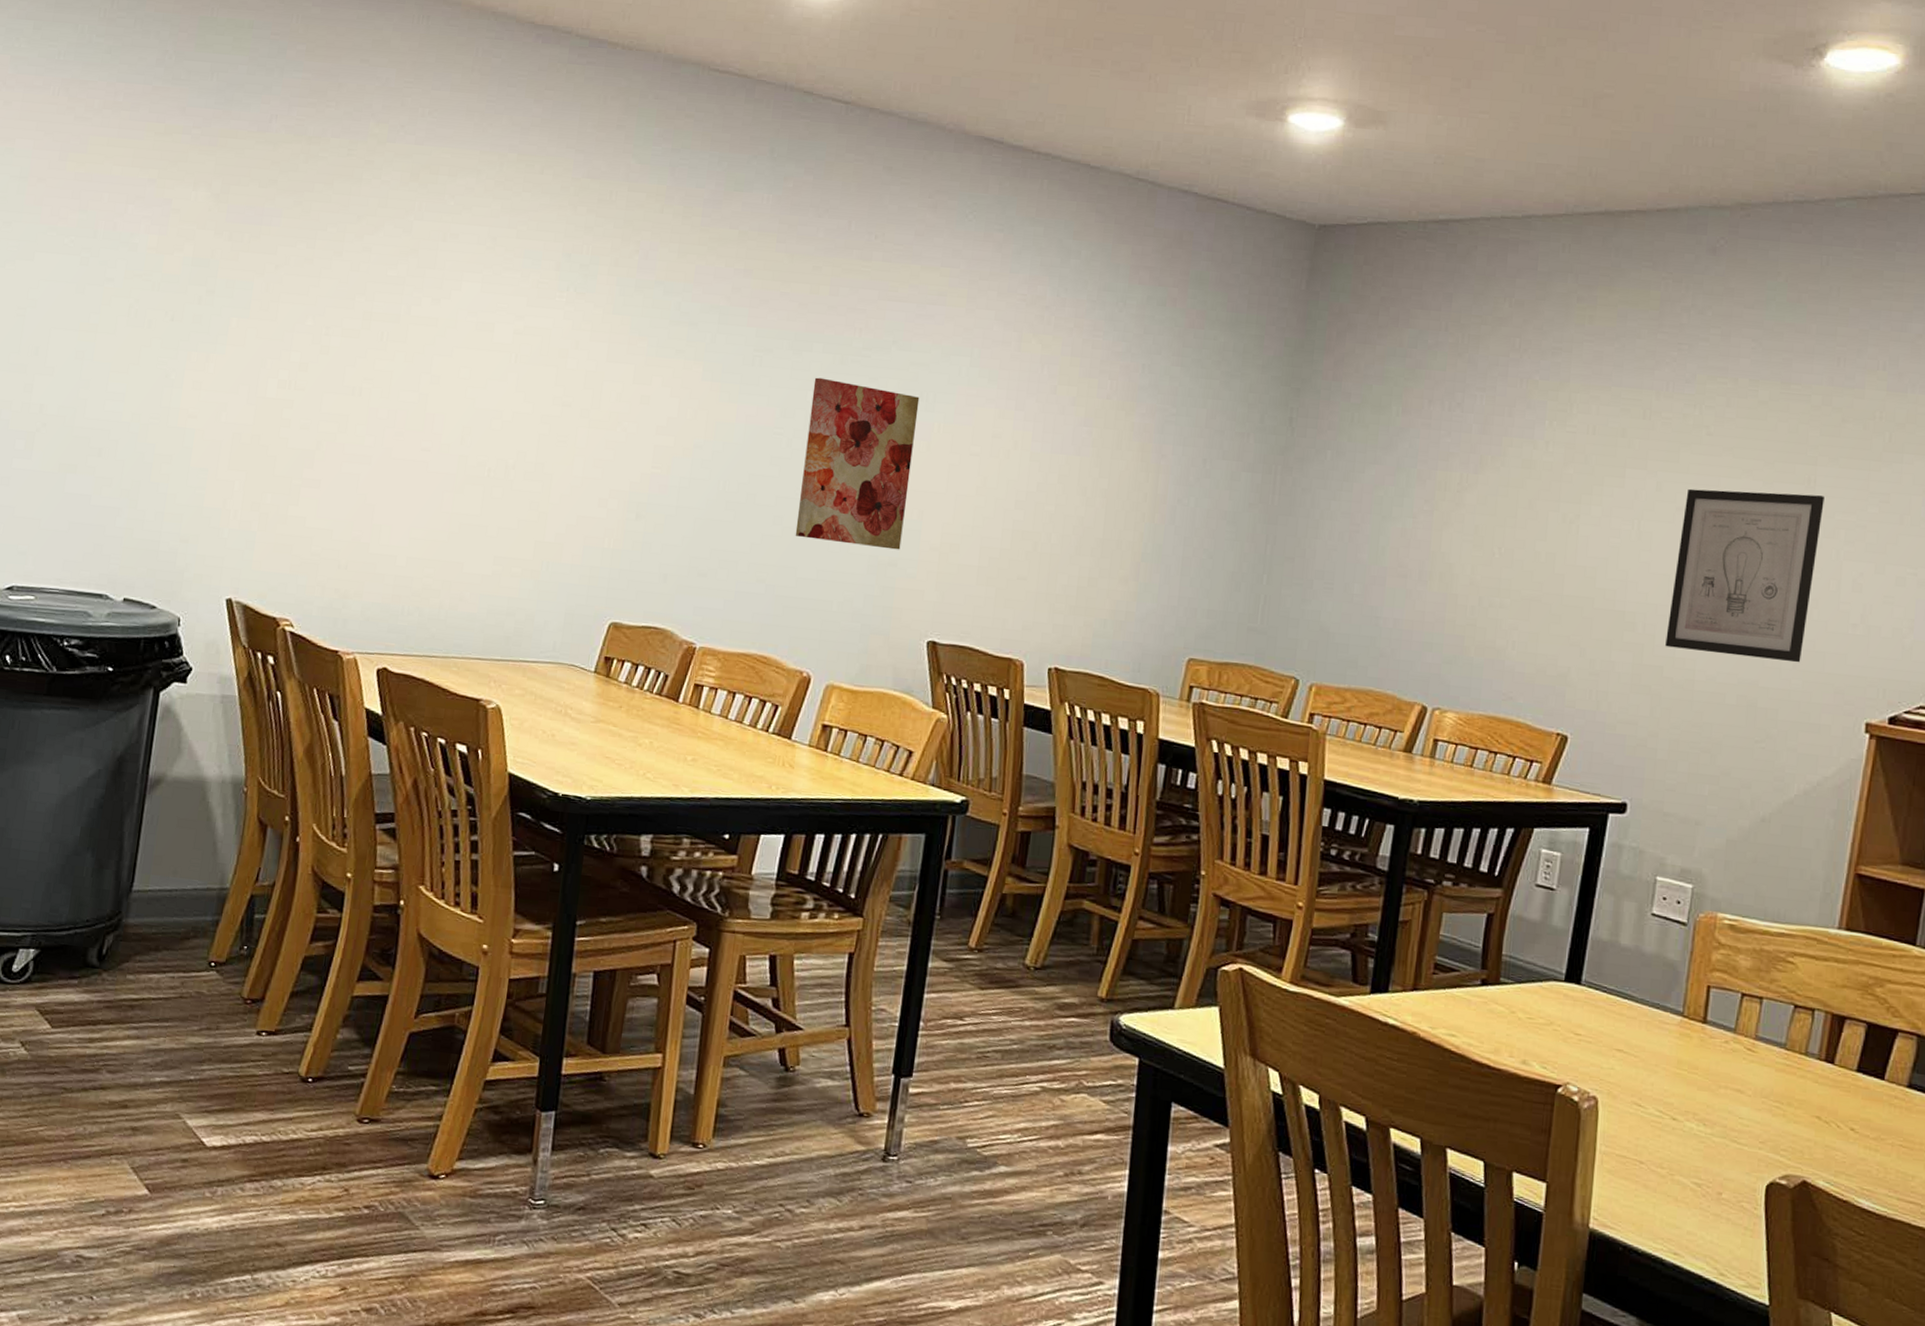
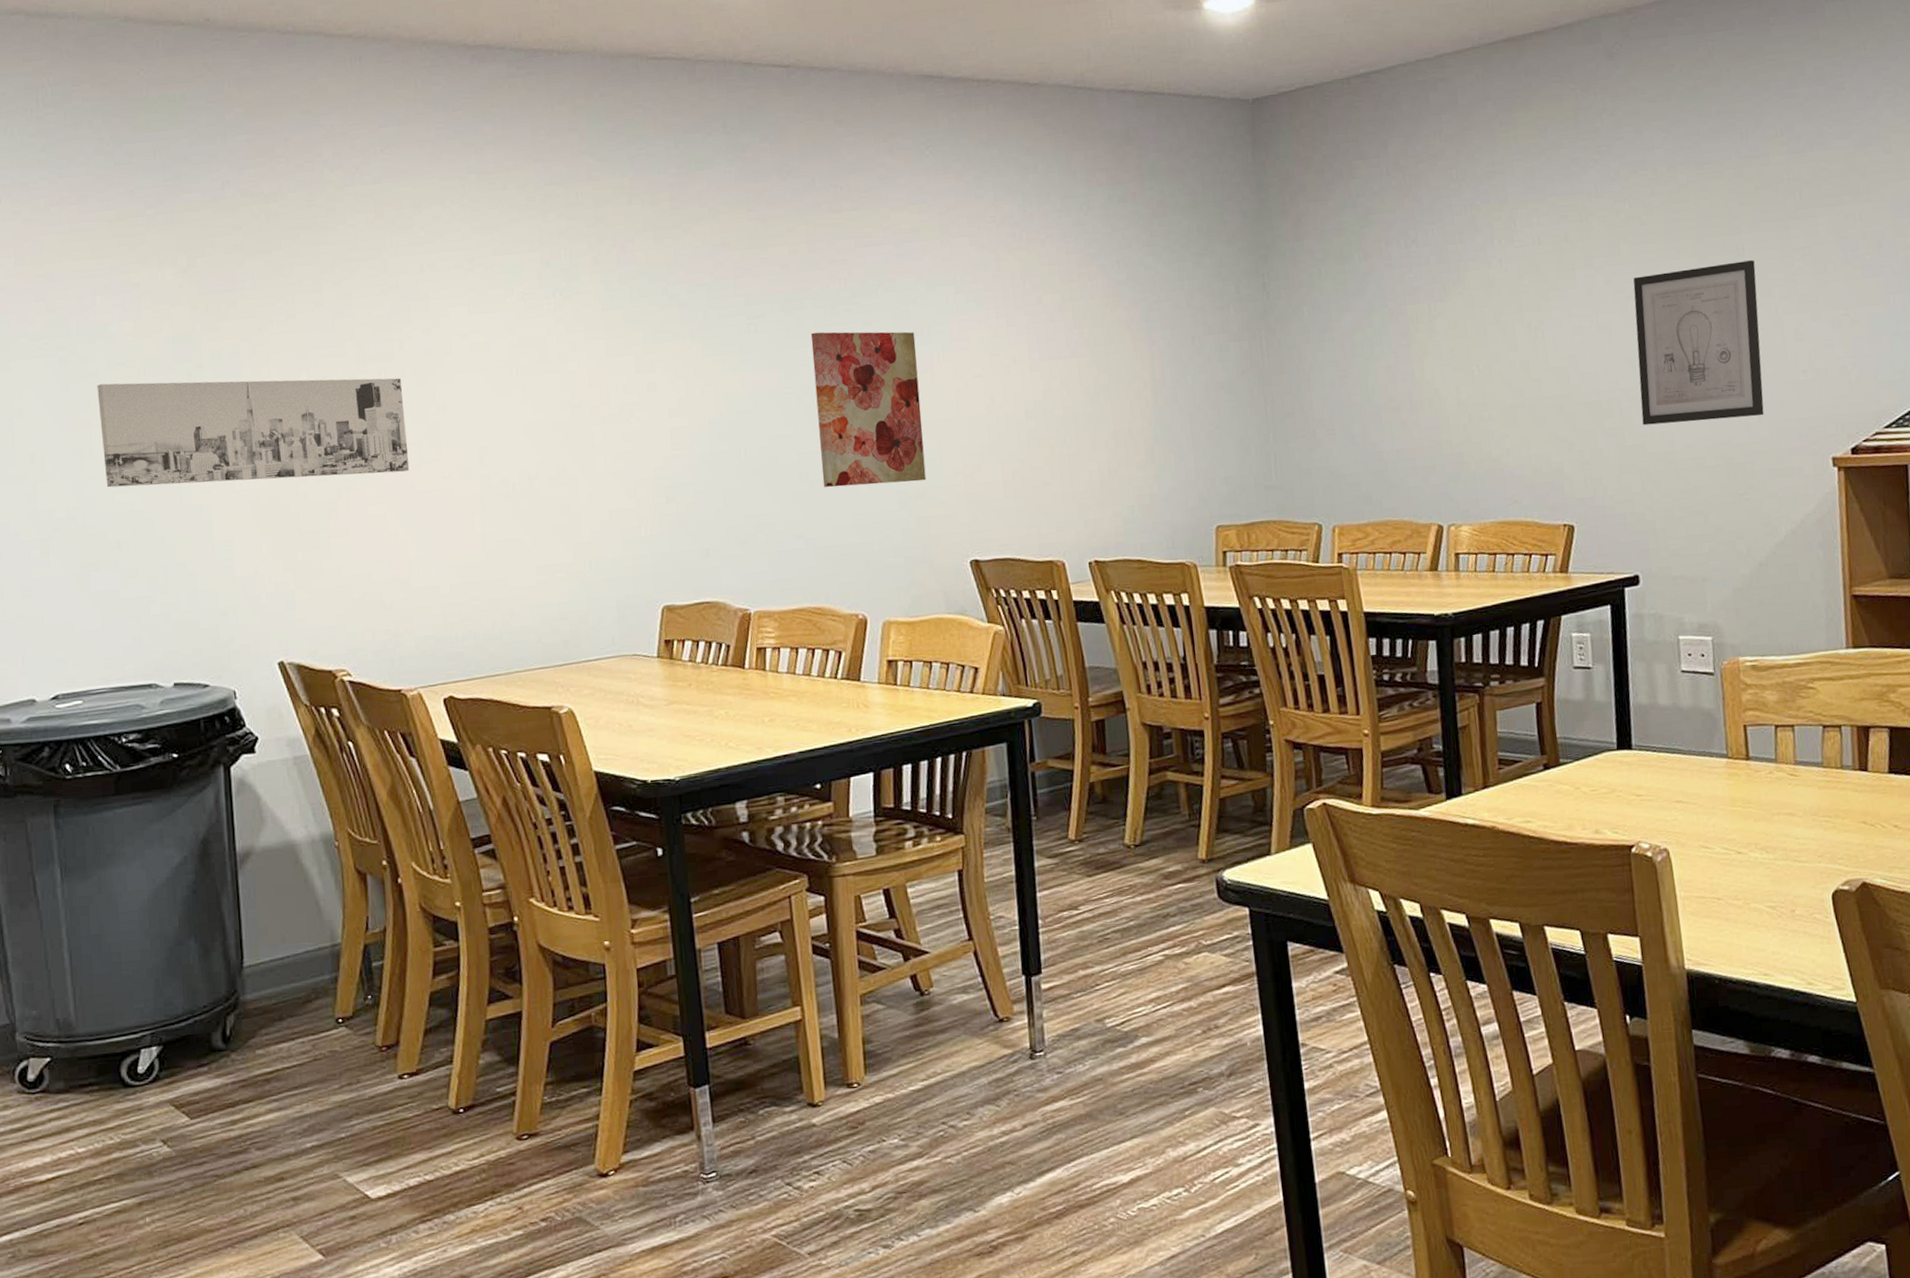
wall art: none [100,291,402,436] -> present [97,378,410,488]

